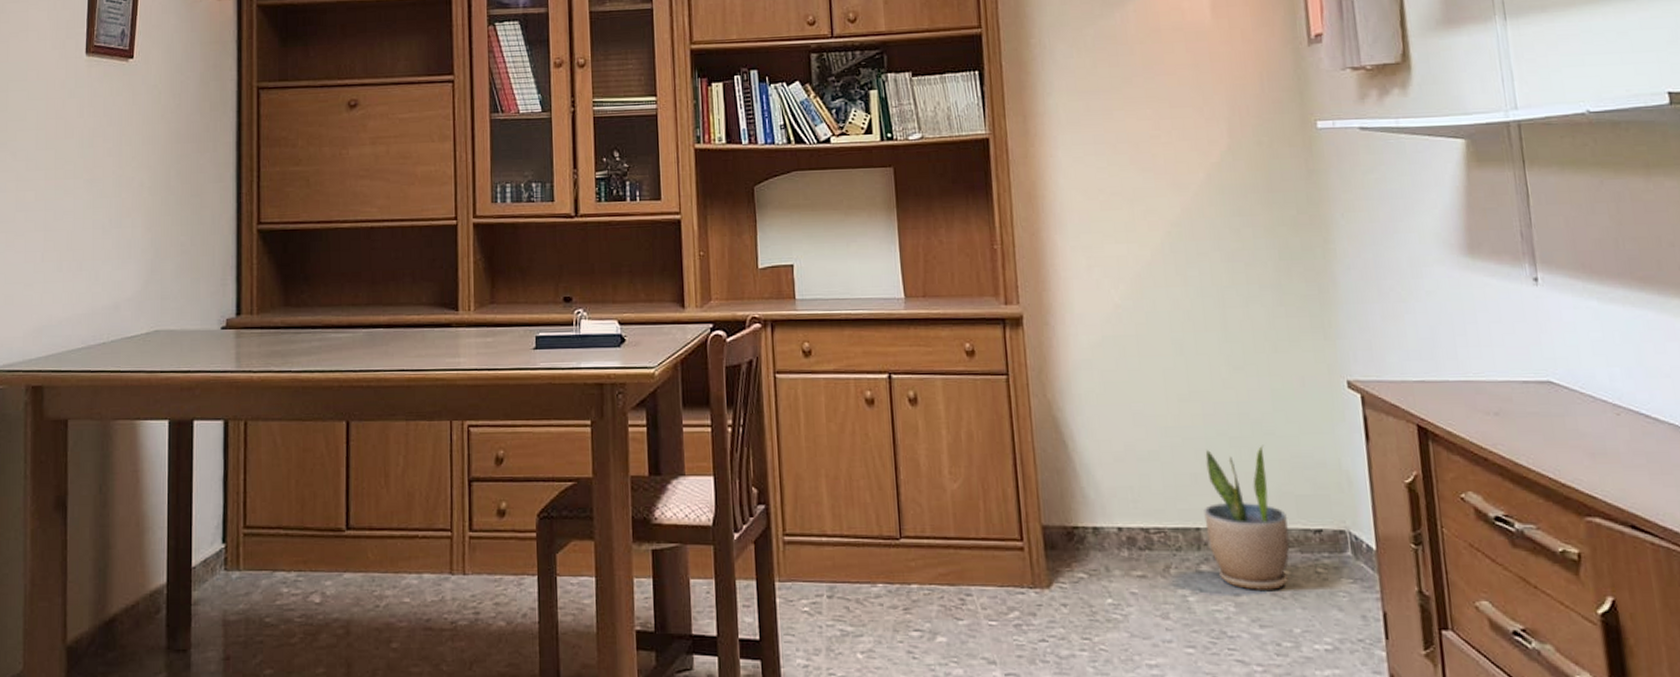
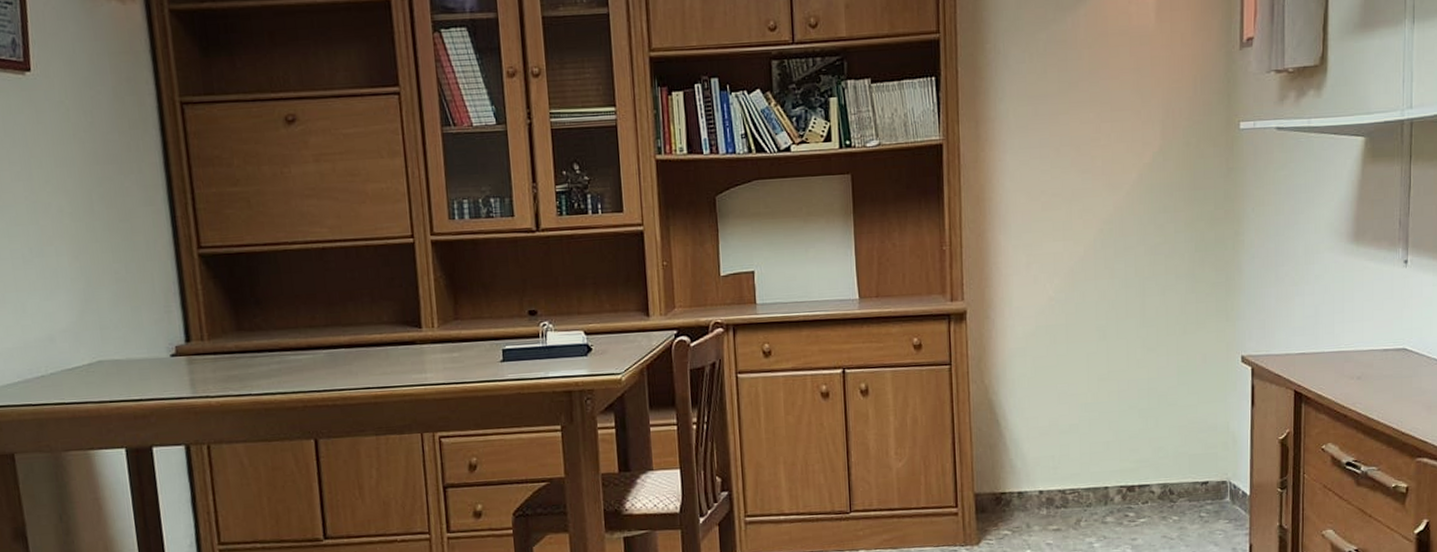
potted plant: present [1204,445,1290,590] -> none [1112,414,1182,534]

